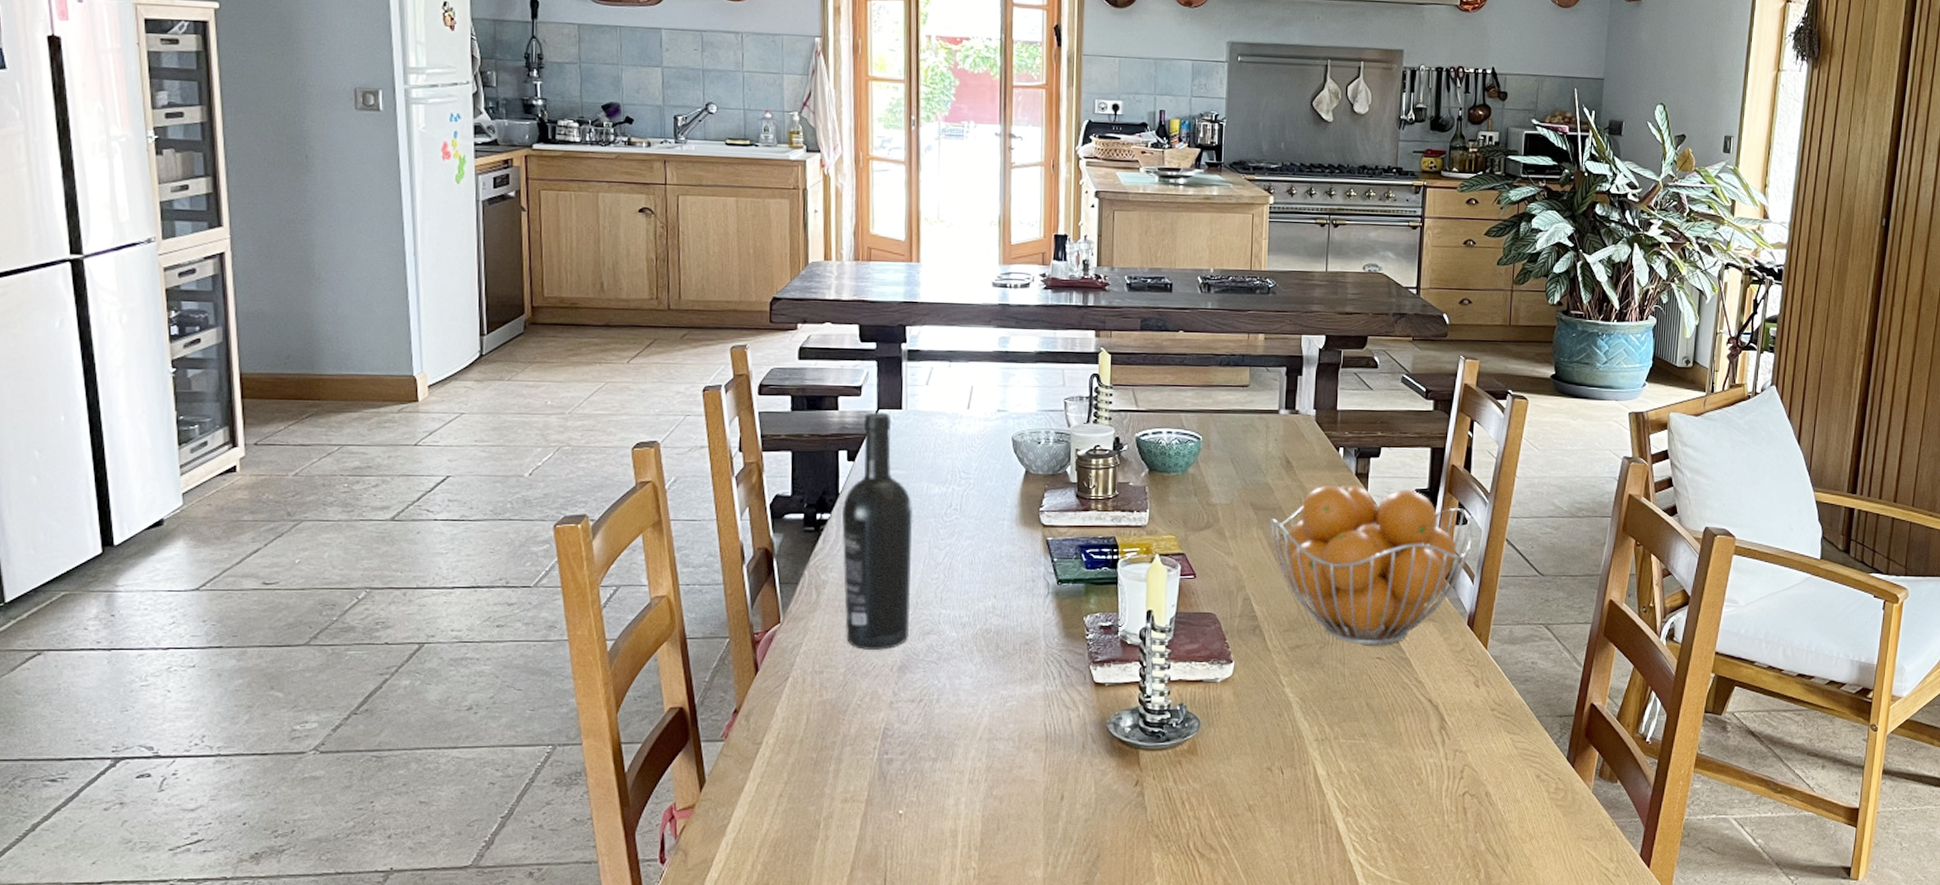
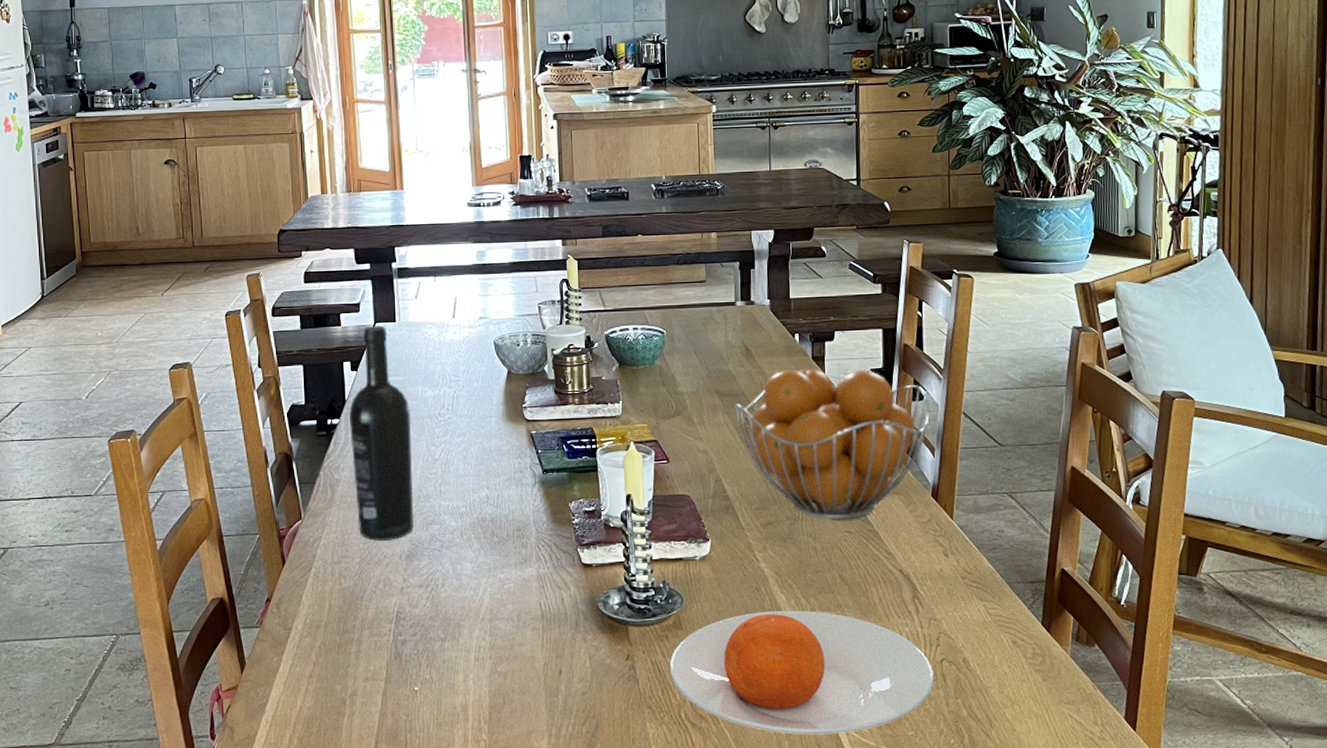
plate: none [1180,738,1455,868] -> present [669,610,935,735]

